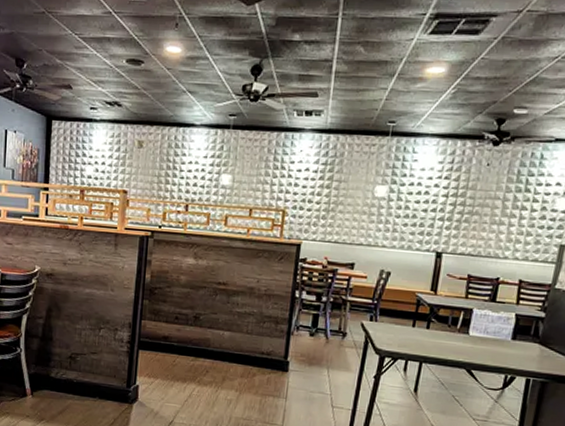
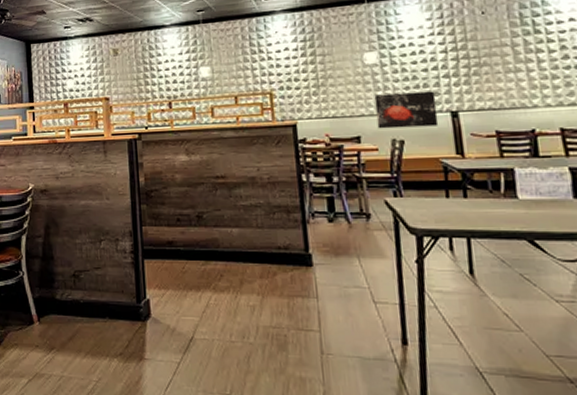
wall art: none [371,227,428,264] -> present [374,91,439,129]

